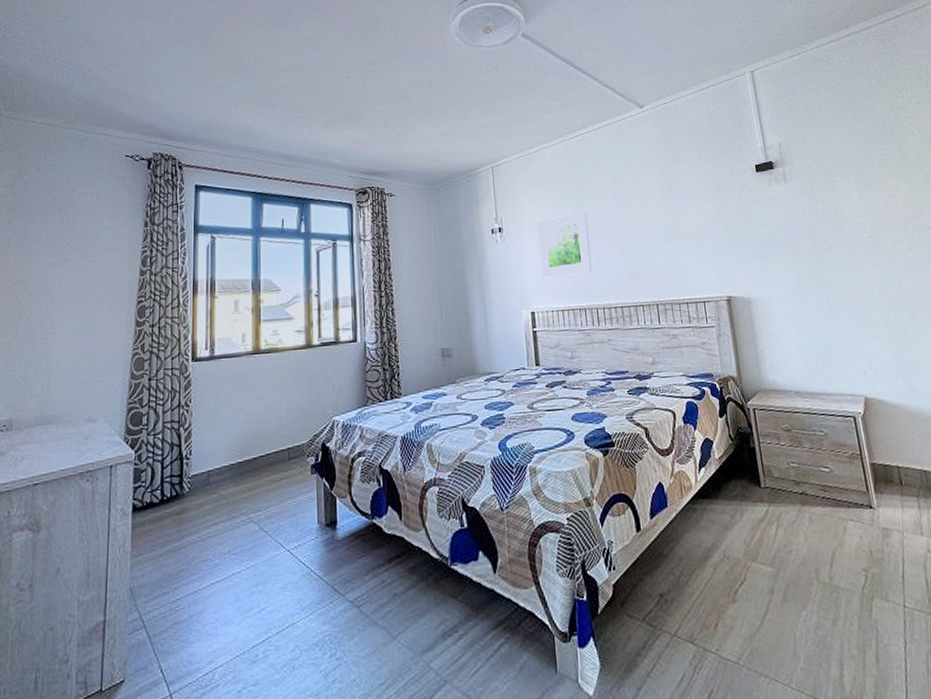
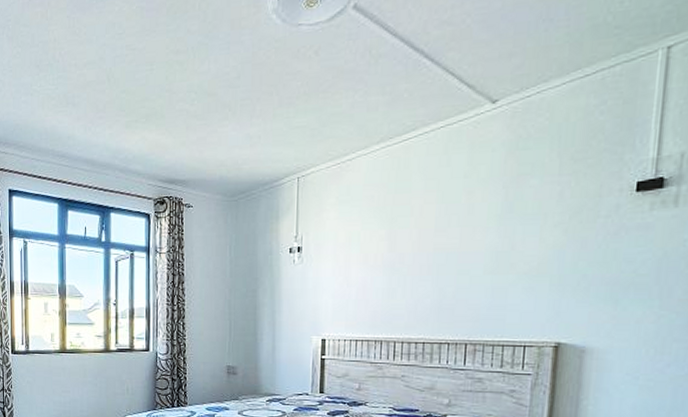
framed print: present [537,211,592,278] -> none [339,232,400,305]

